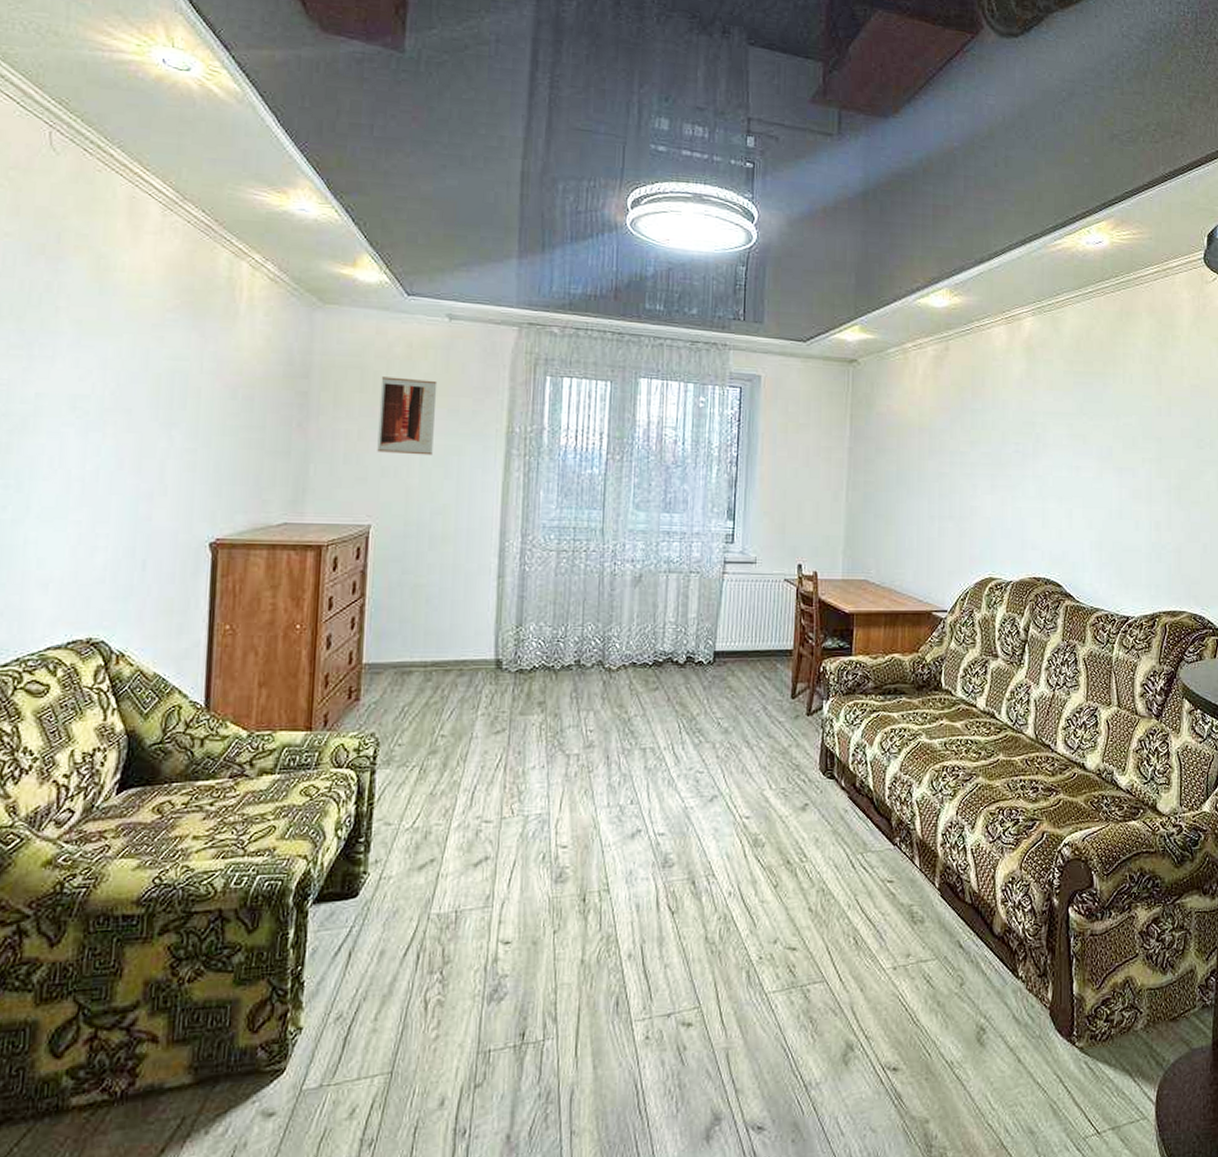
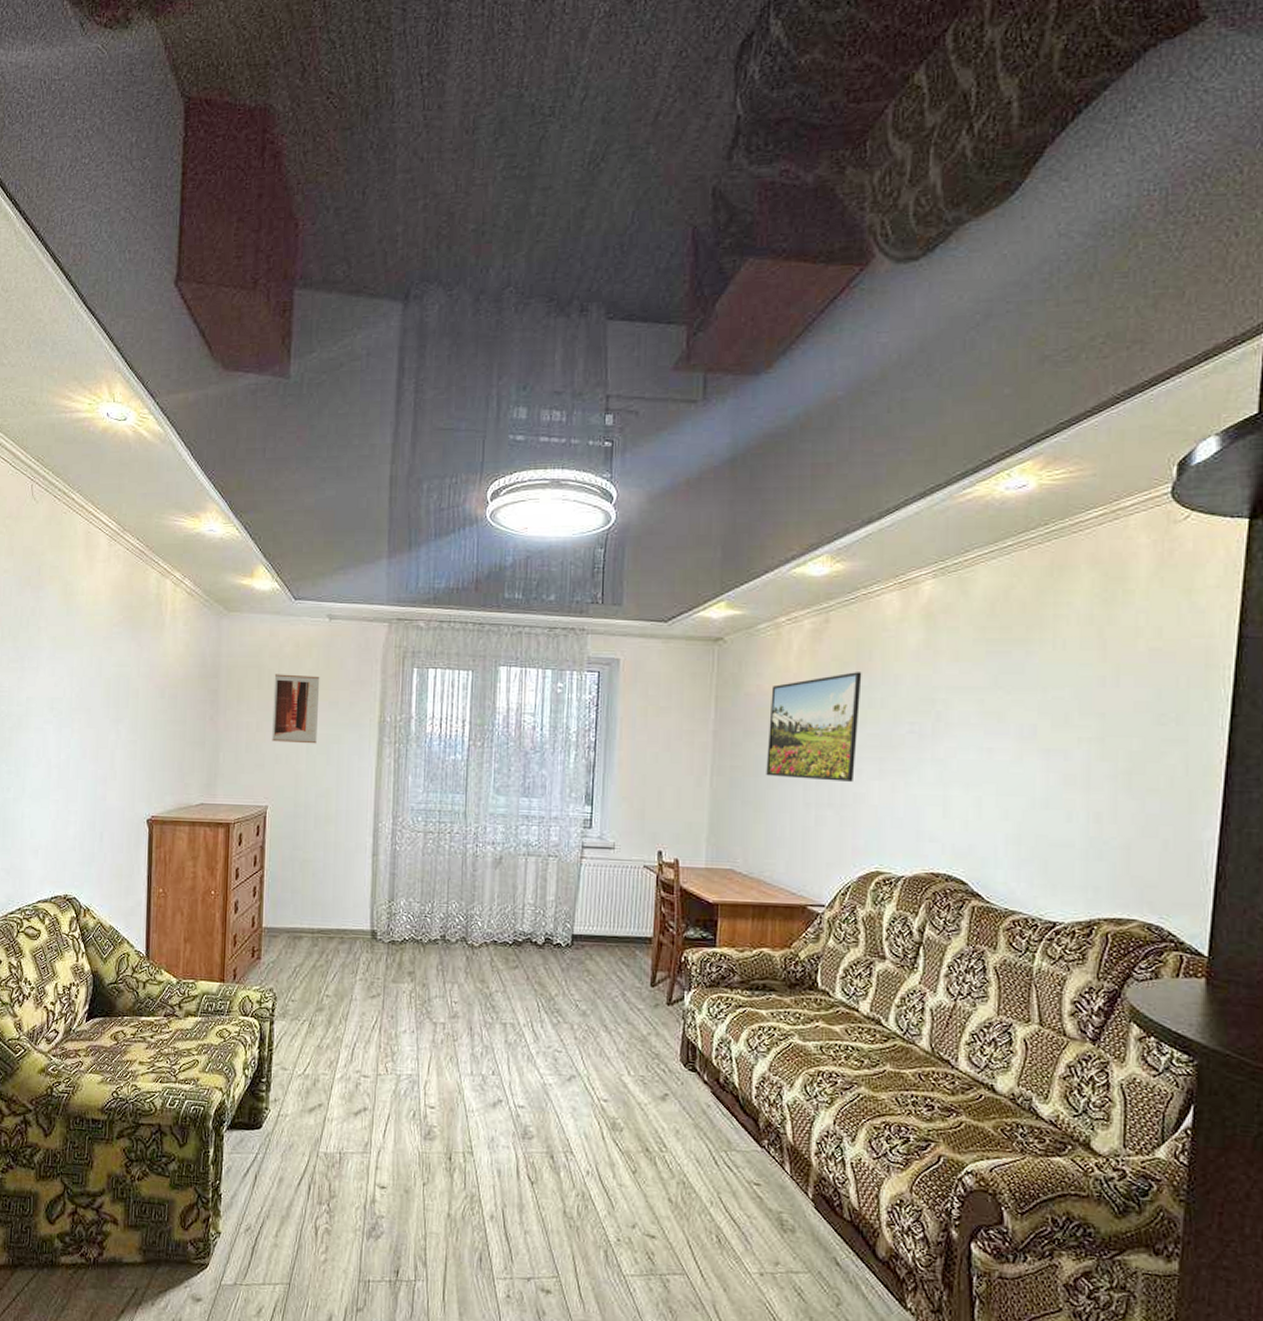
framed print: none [896,396,976,496] -> present [766,672,862,782]

